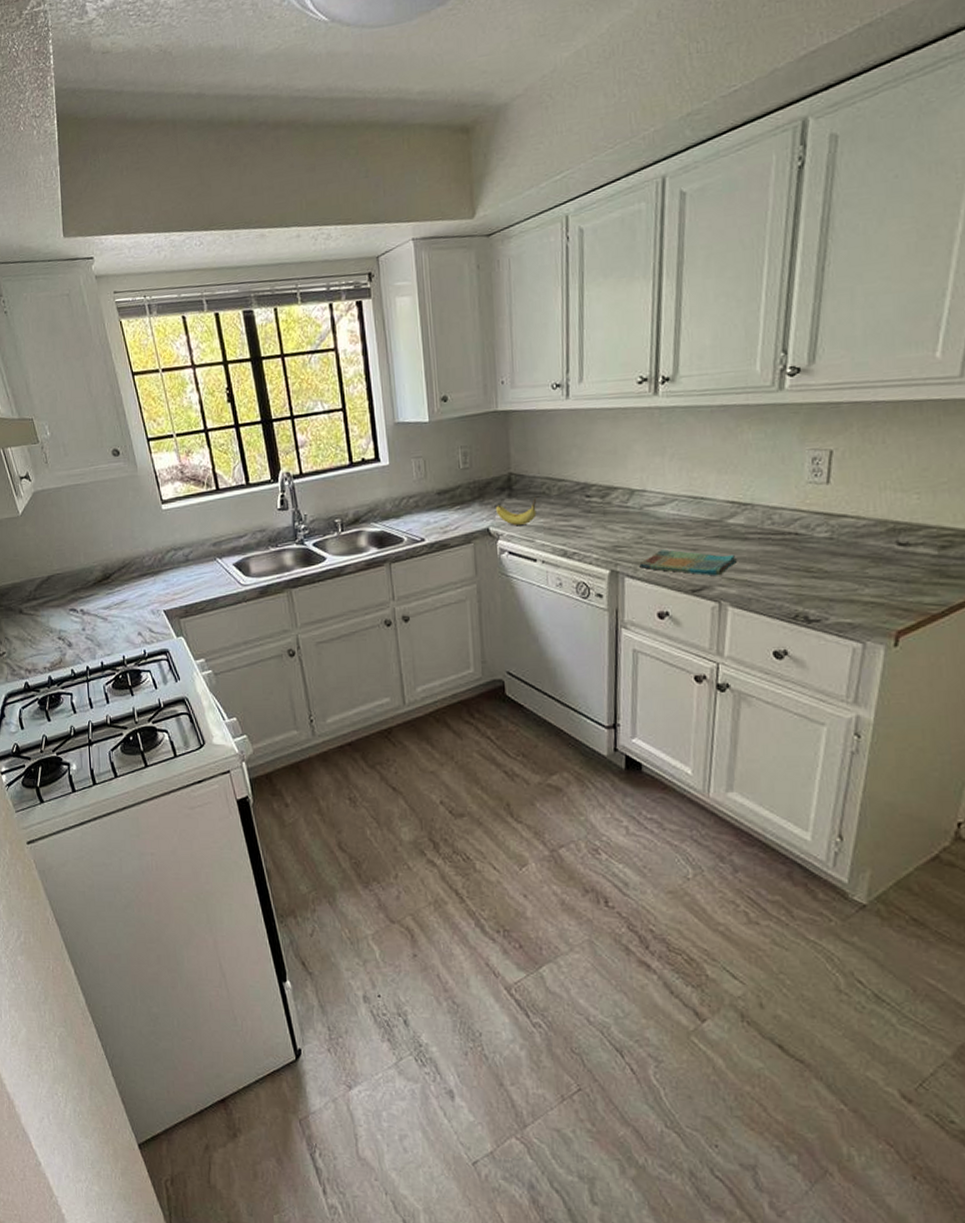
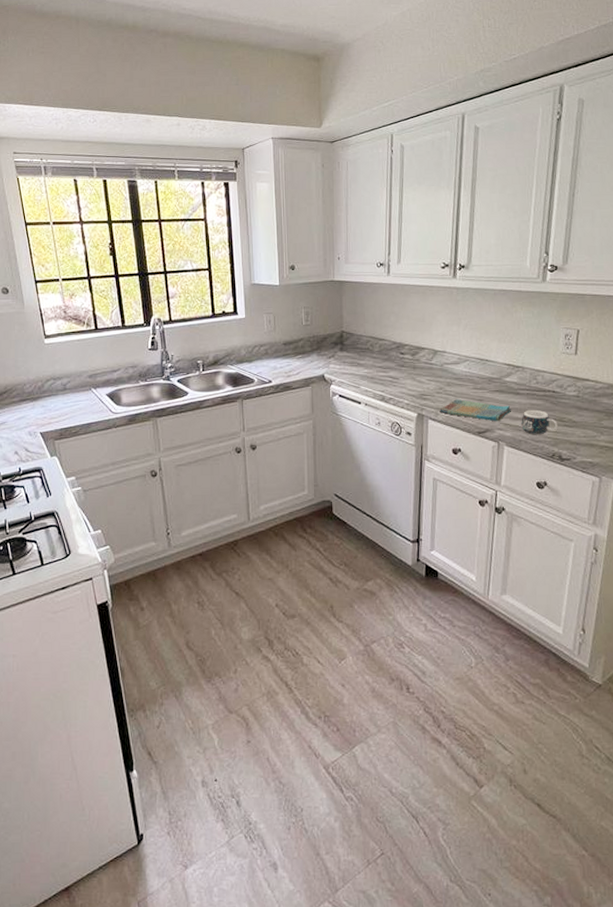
fruit: present [496,496,537,525] -> none [330,351,363,373]
mug: none [751,558,803,591] -> present [521,409,558,435]

